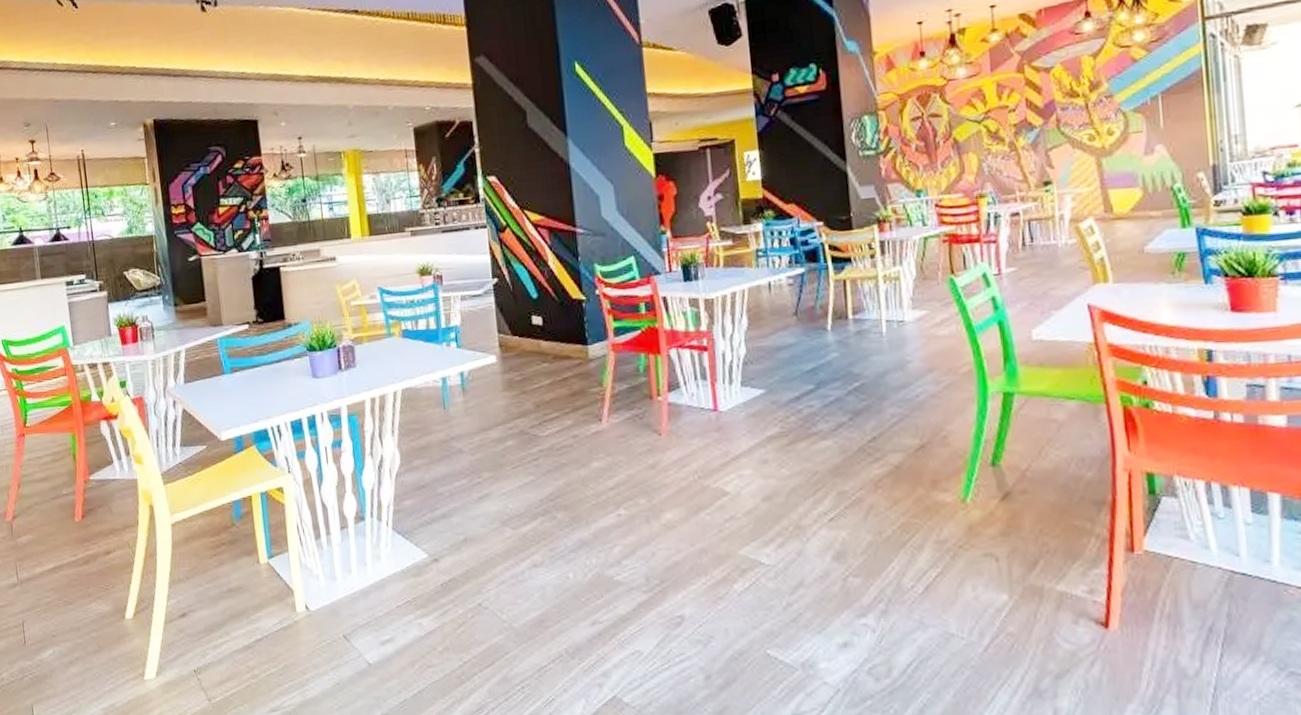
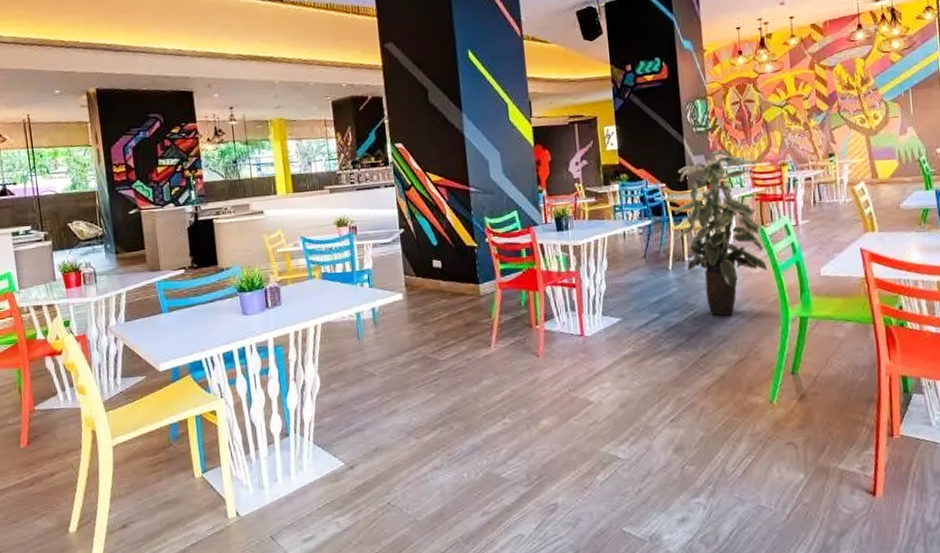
indoor plant: none [834,178,959,390] -> present [674,150,767,316]

